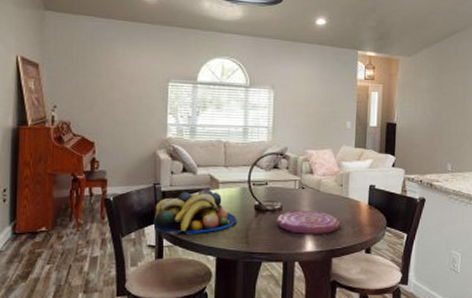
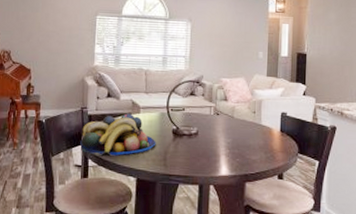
plate: present [276,210,341,234] -> none [193,135,254,159]

